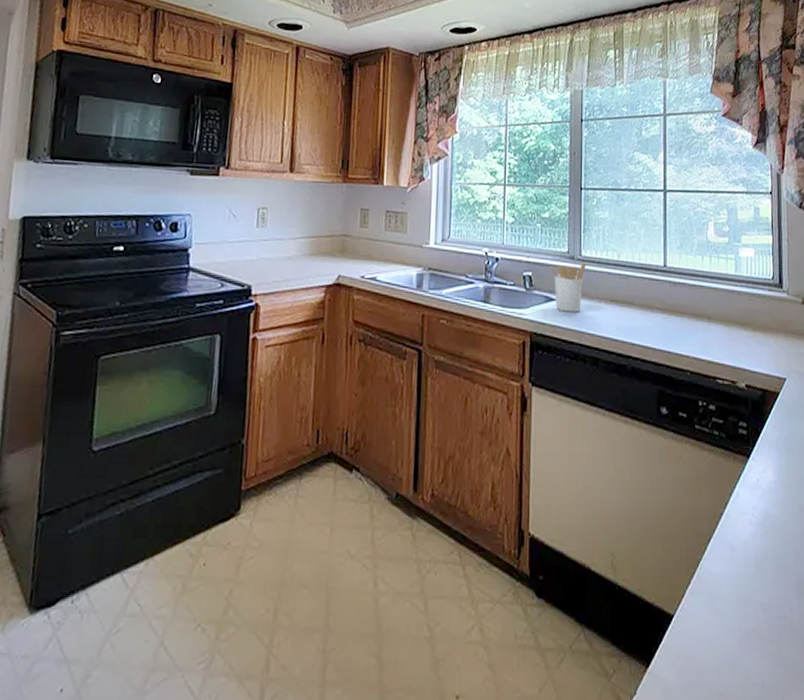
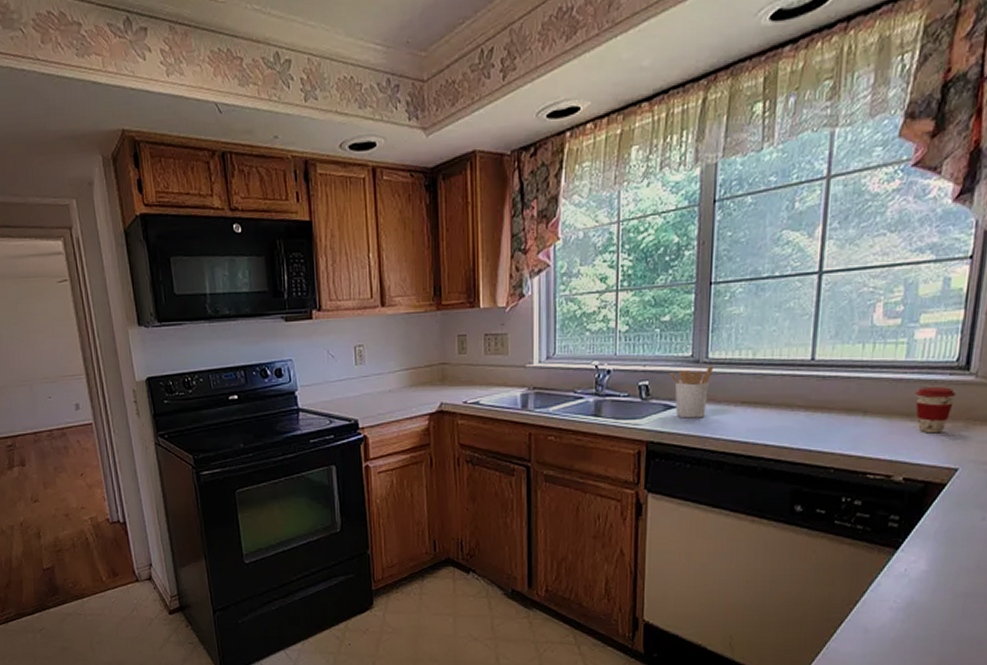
coffee cup: none [746,300,776,344] -> present [915,387,956,434]

